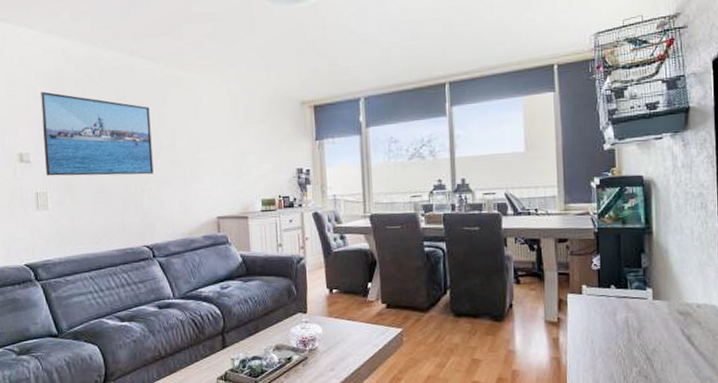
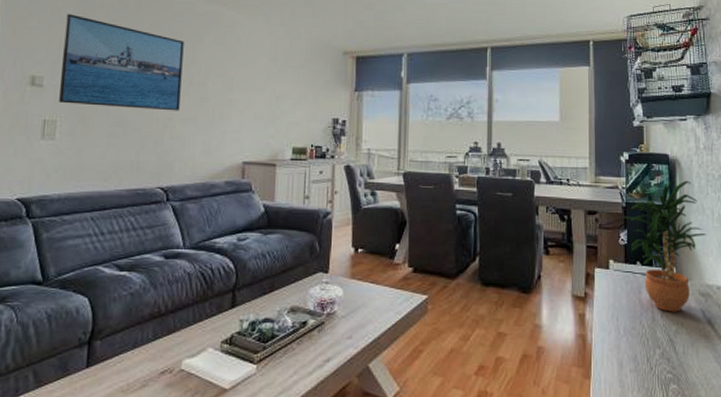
potted plant: none [593,201,686,332] -> present [621,180,707,312]

